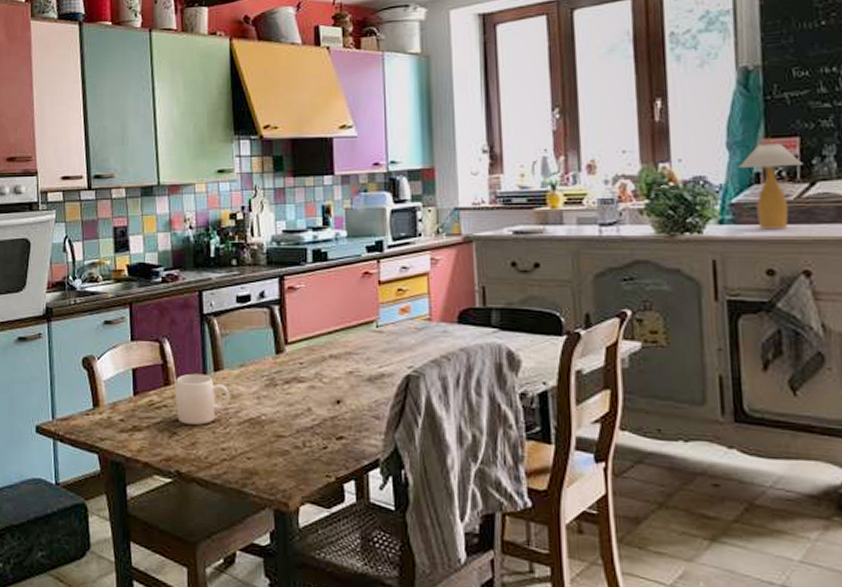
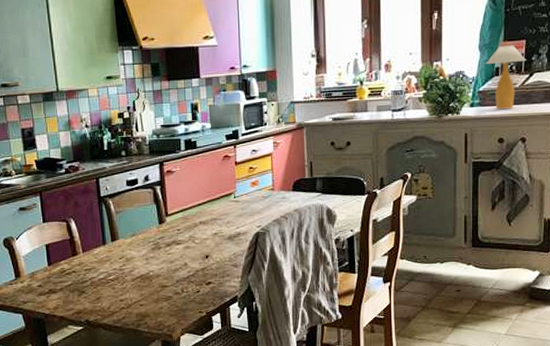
mug: present [174,373,231,425] -> none [81,244,125,284]

